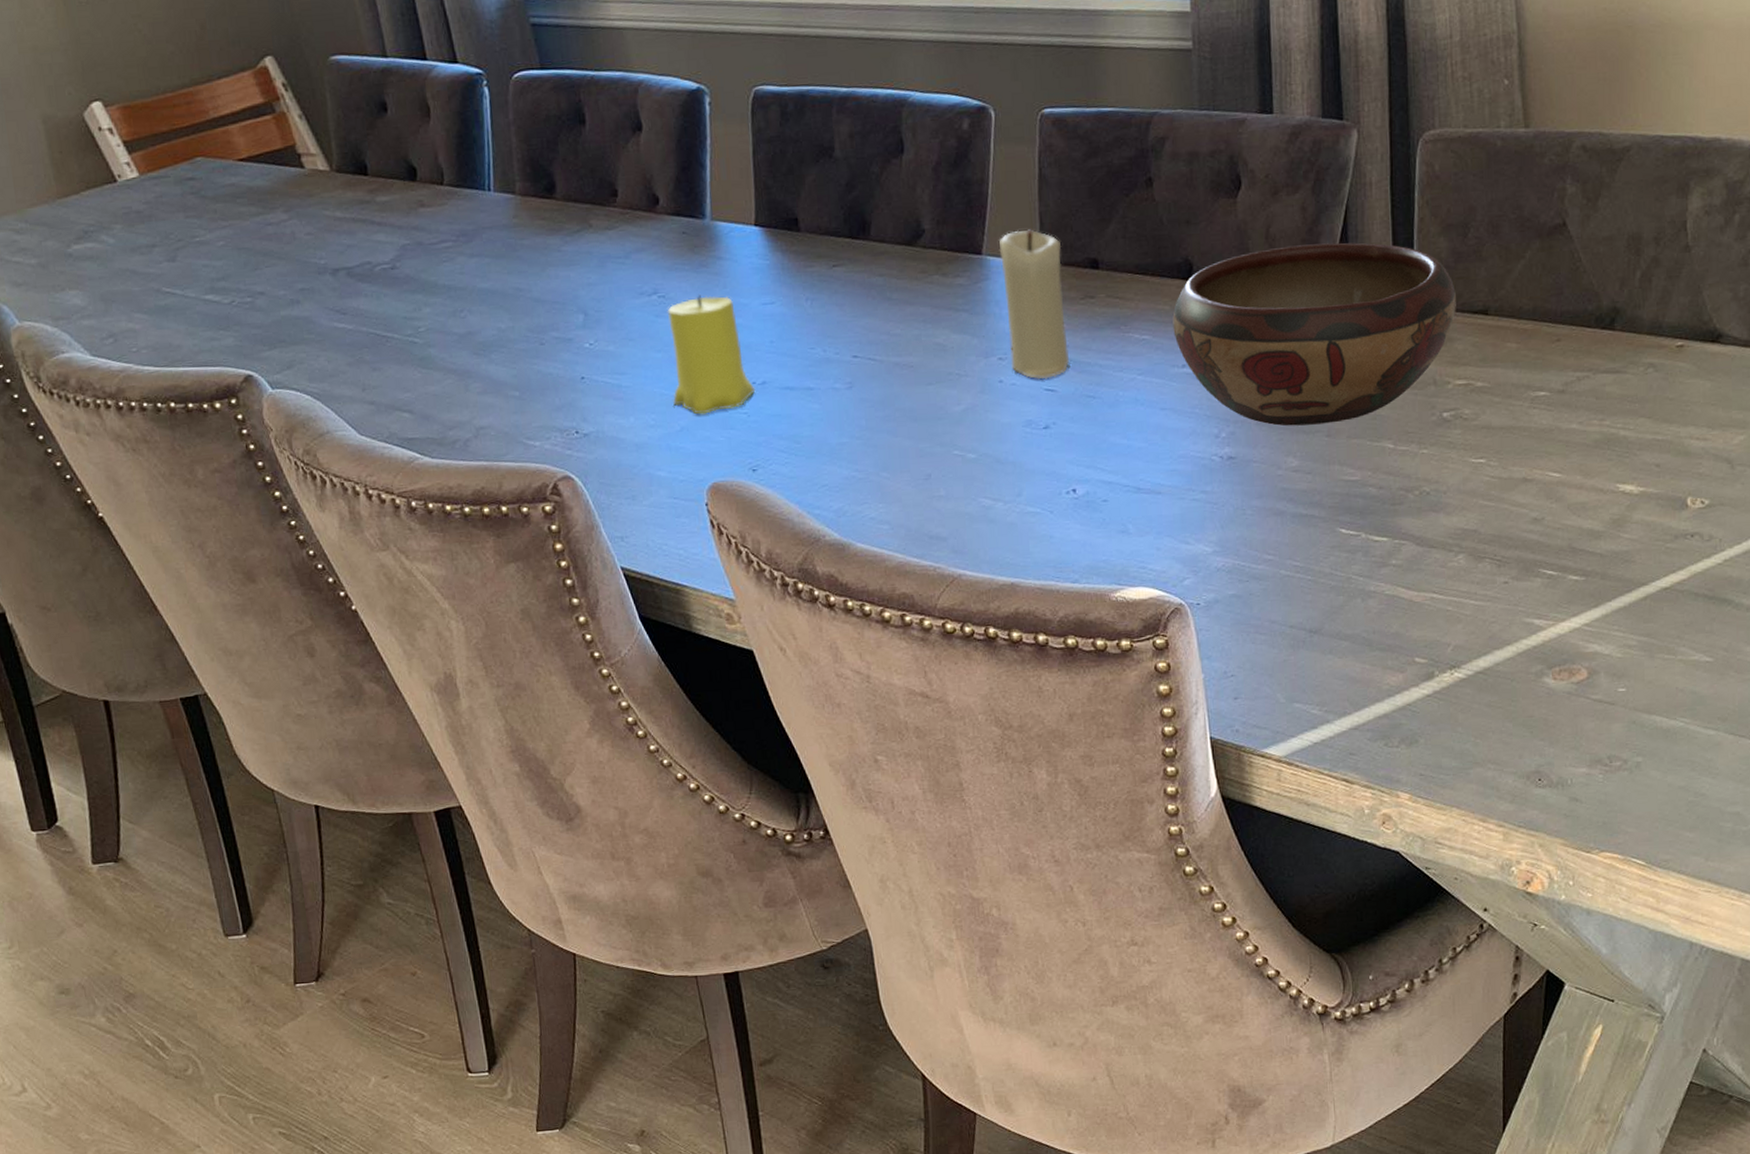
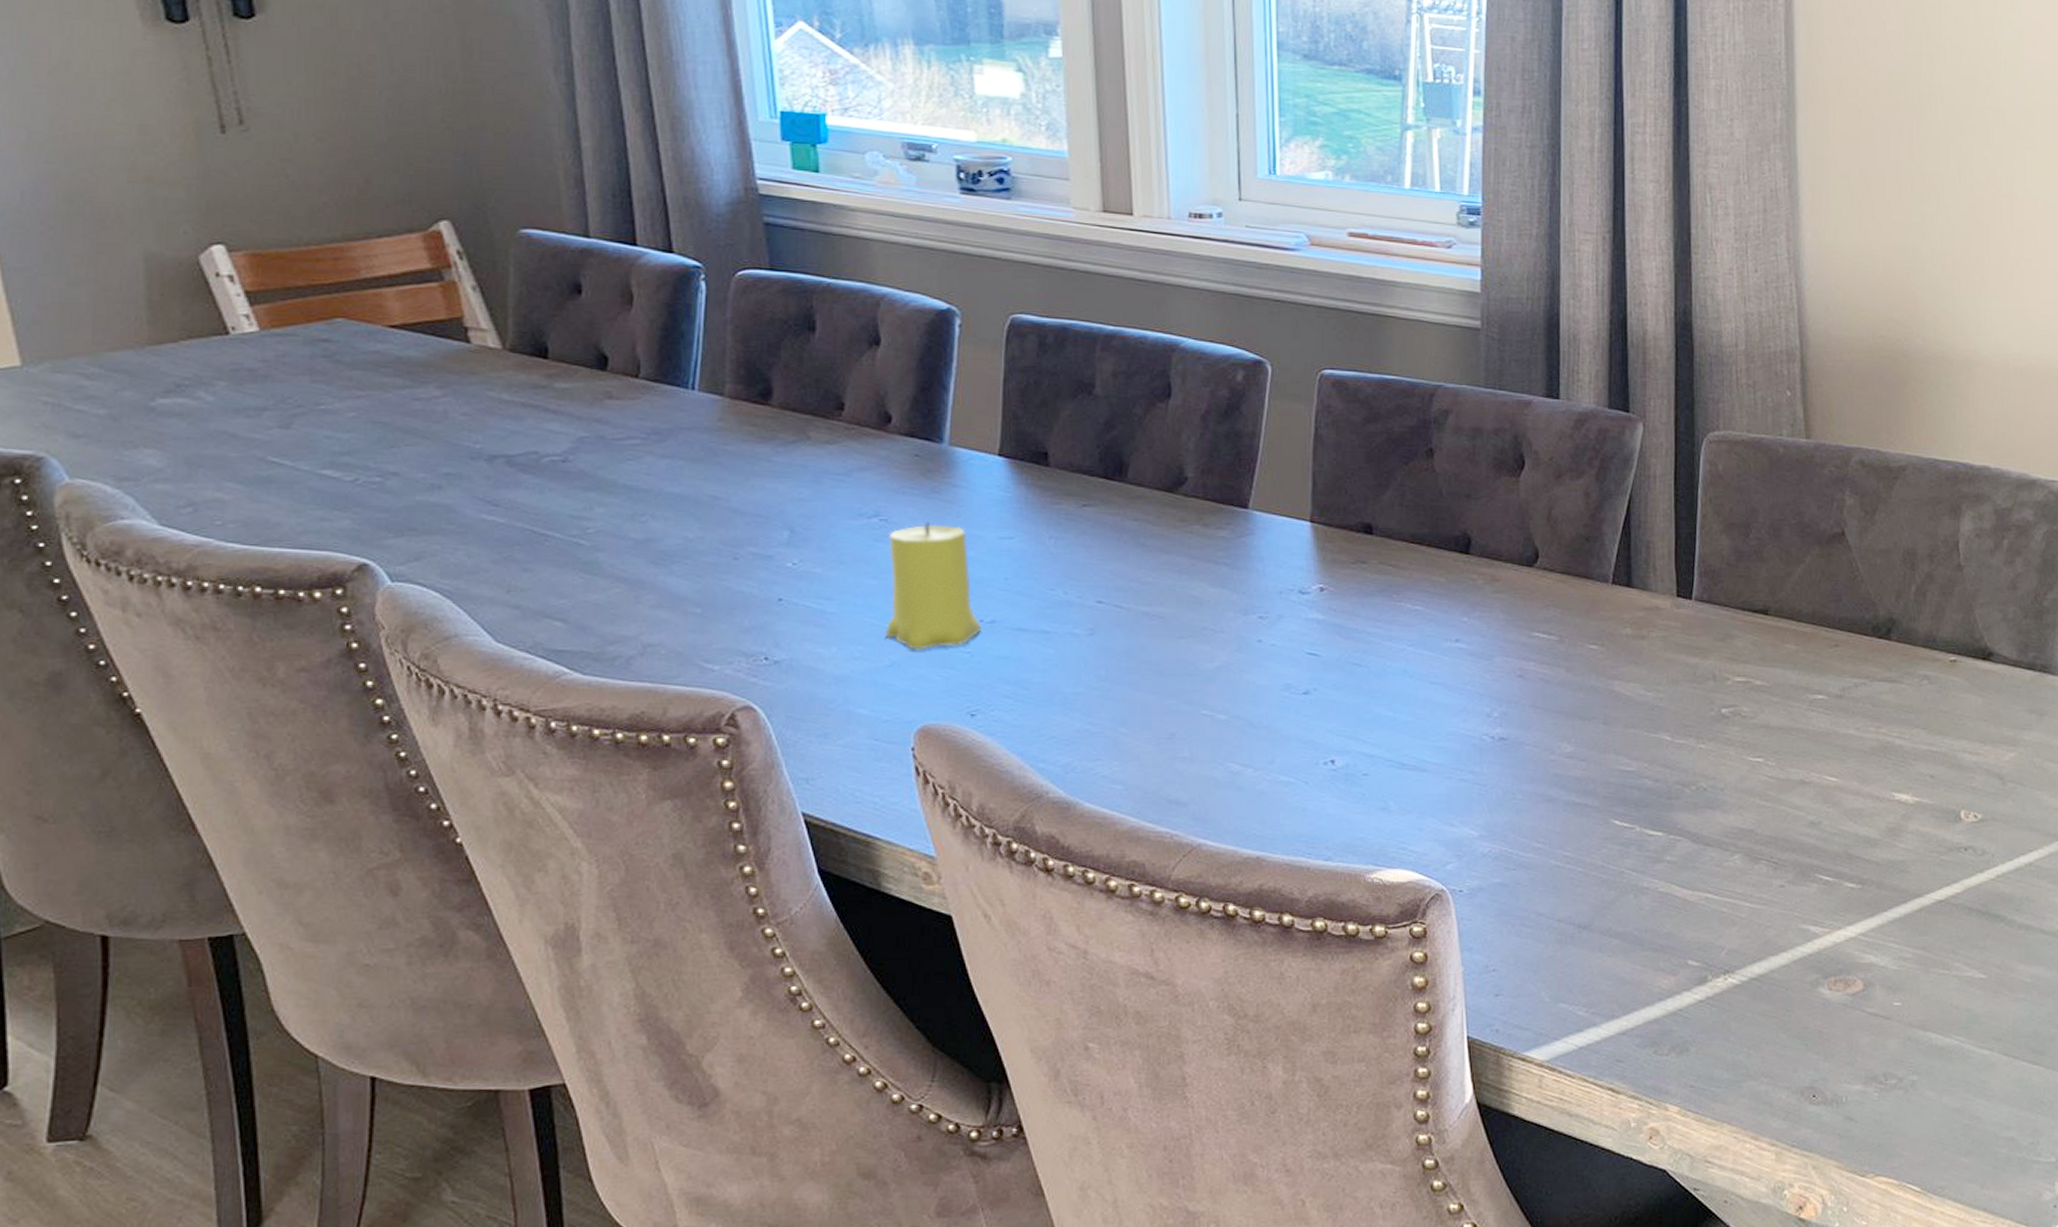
candle: present [999,229,1069,379] -> none [1267,487,1335,643]
decorative bowl: present [1172,242,1456,426] -> none [1448,529,1737,711]

